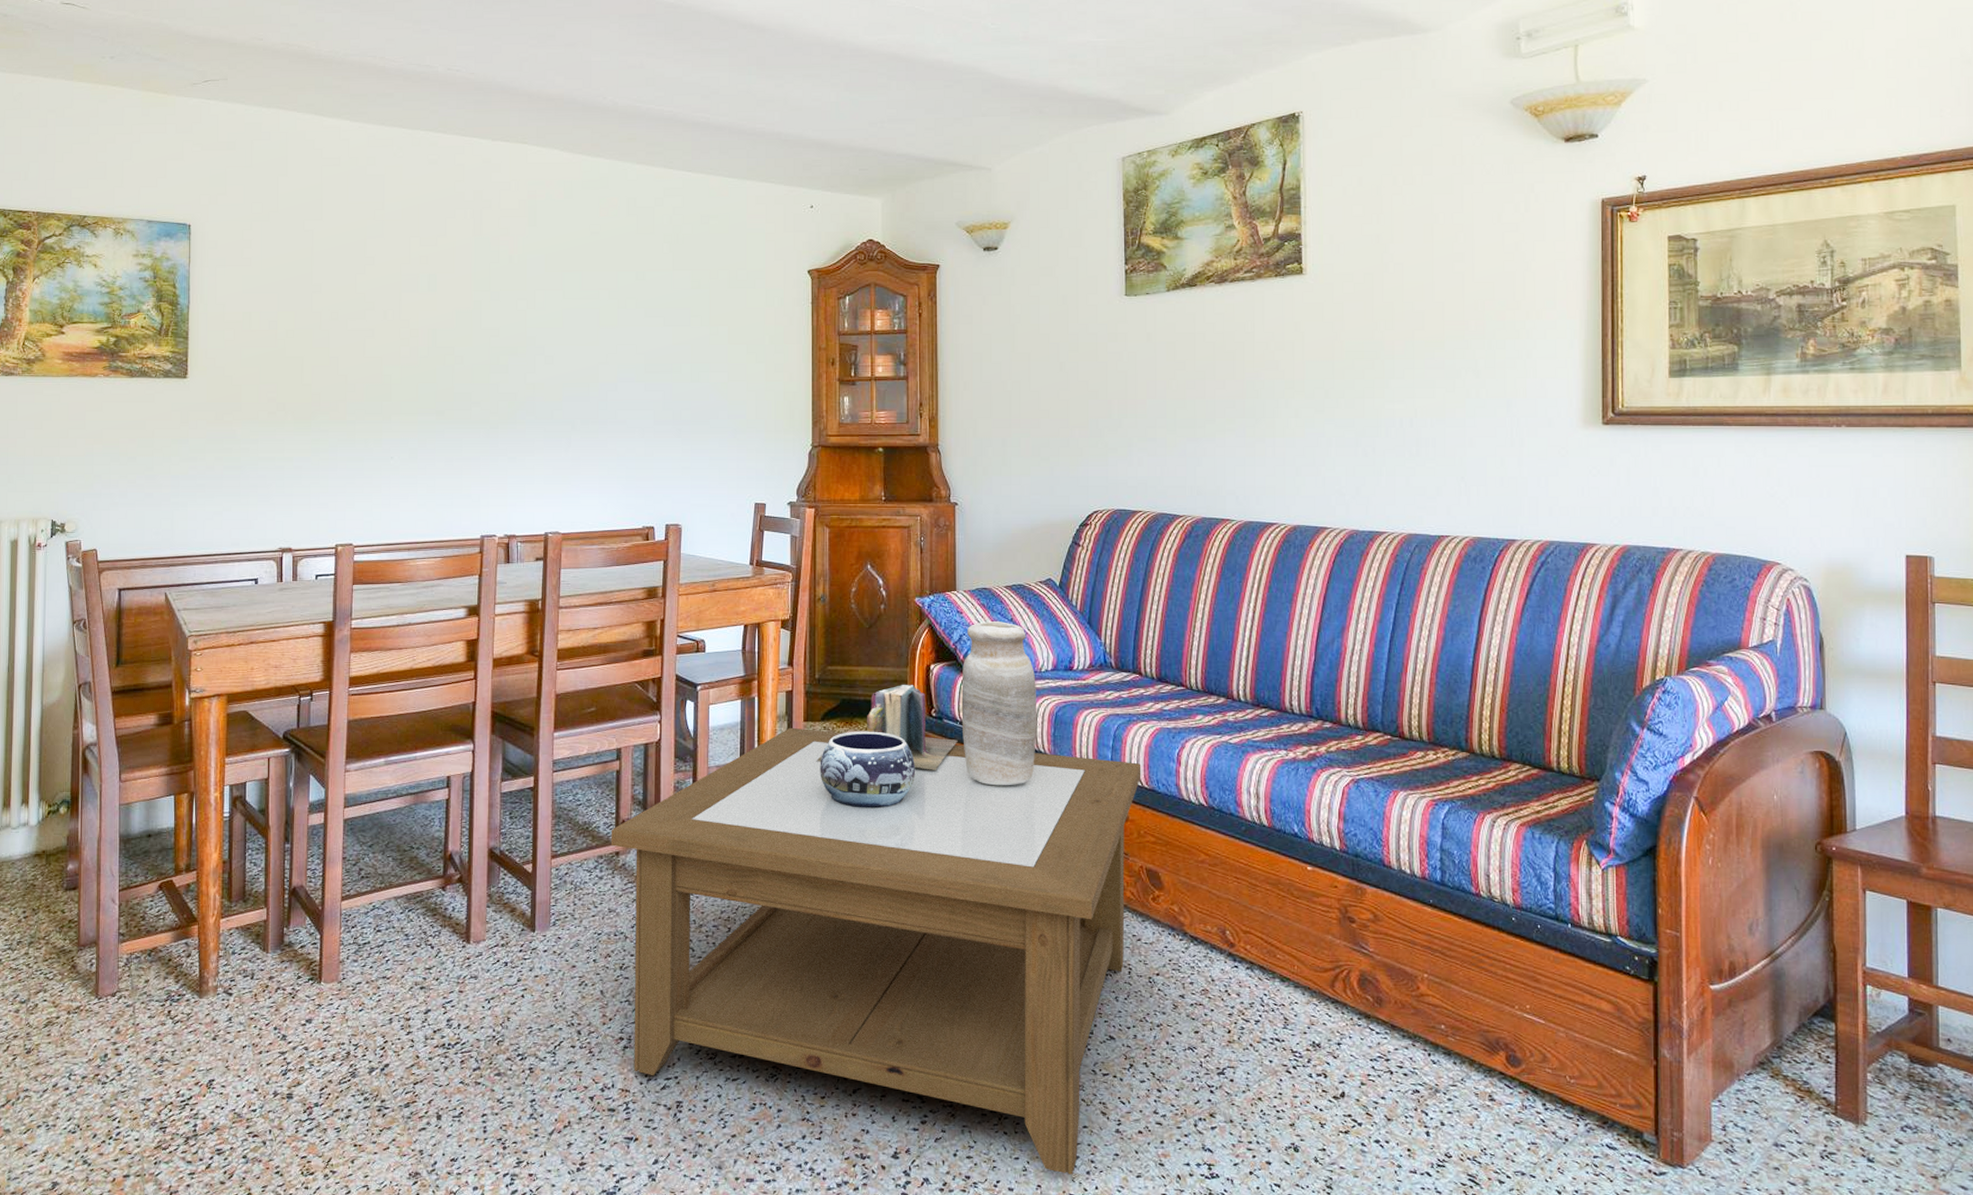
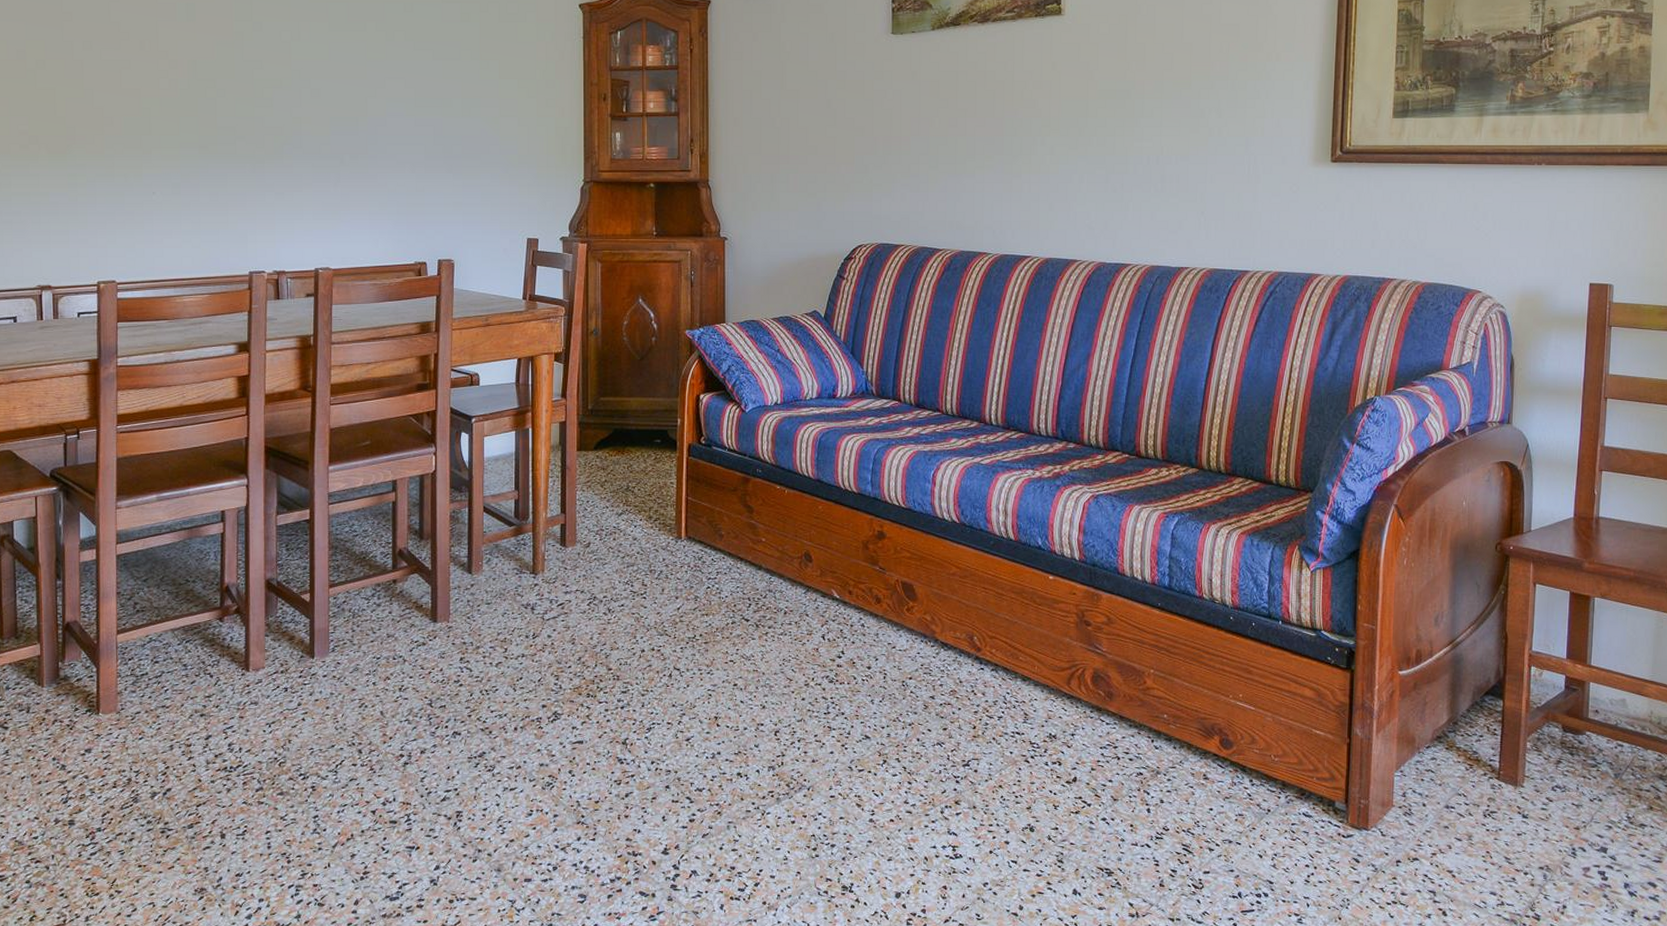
coffee table: present [610,727,1141,1175] -> none [387,457,899,861]
books: present [816,685,958,770] -> none [589,414,726,495]
decorative bowl: present [820,731,916,809] -> none [593,459,686,532]
vase: present [961,621,1036,786] -> none [730,352,801,509]

